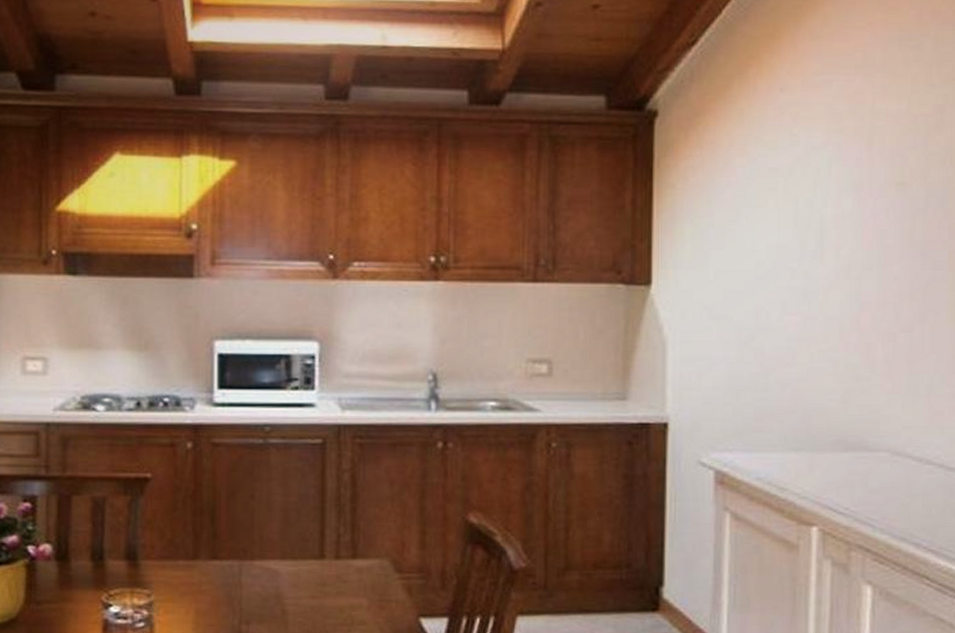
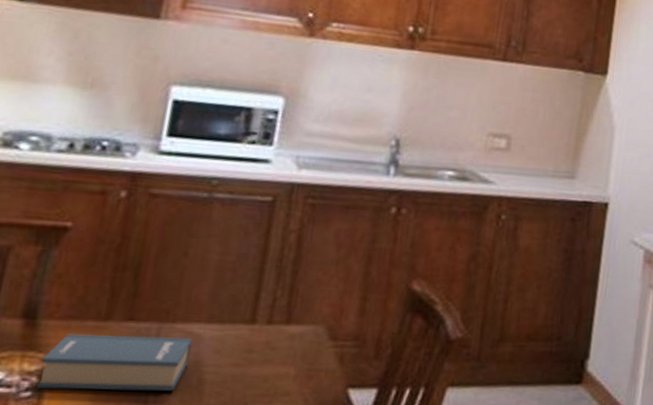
book: none [148,572,271,622] -> present [37,334,193,391]

